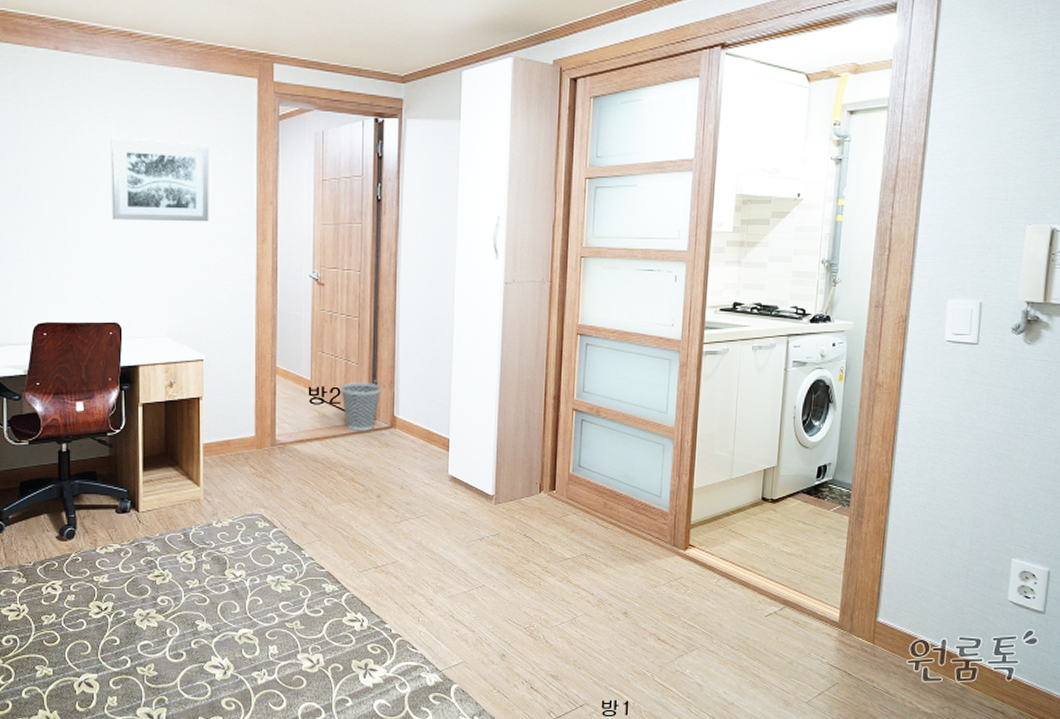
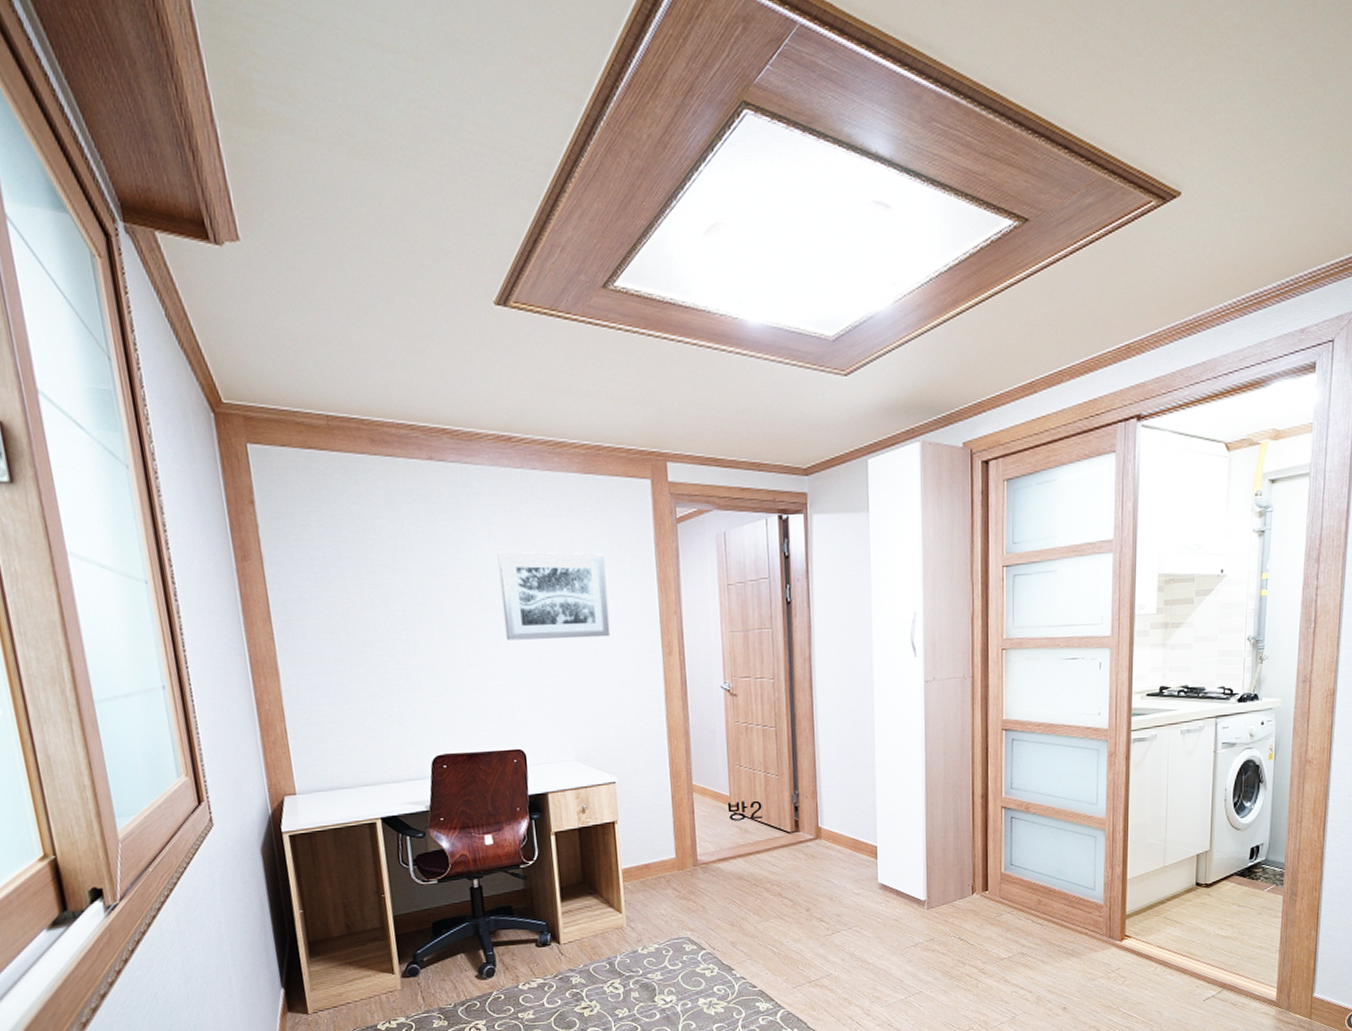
wastebasket: present [340,382,382,431] -> none [760,794,805,845]

